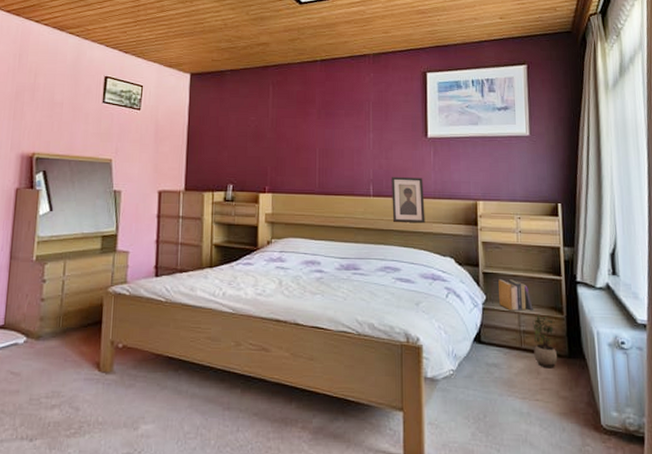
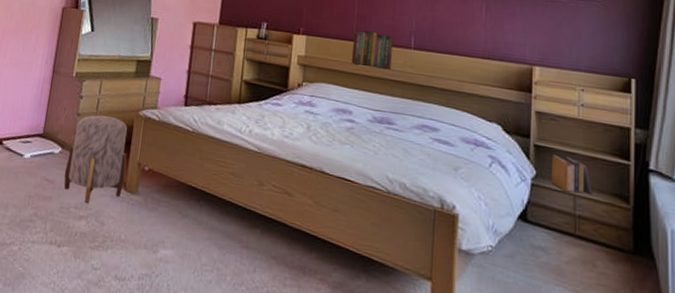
stool: none [31,297,99,390] -> present [64,115,127,203]
books: none [316,183,354,218] -> present [351,30,394,70]
picture frame: present [391,177,425,223] -> none [434,31,472,83]
potted plant: present [532,314,558,369] -> none [590,199,620,263]

